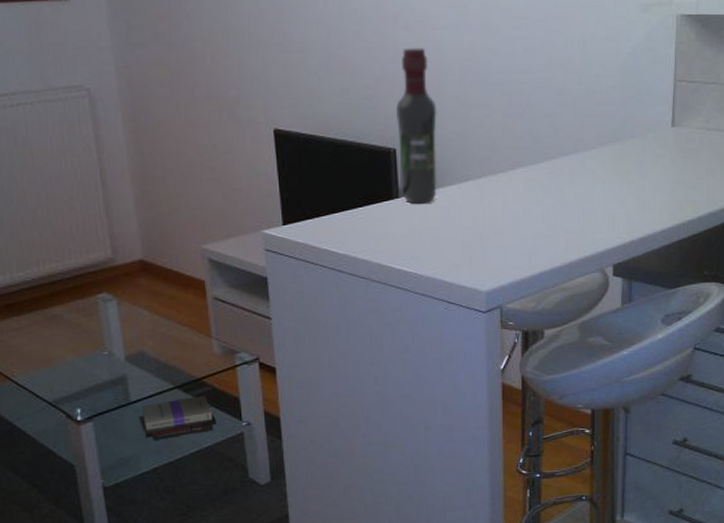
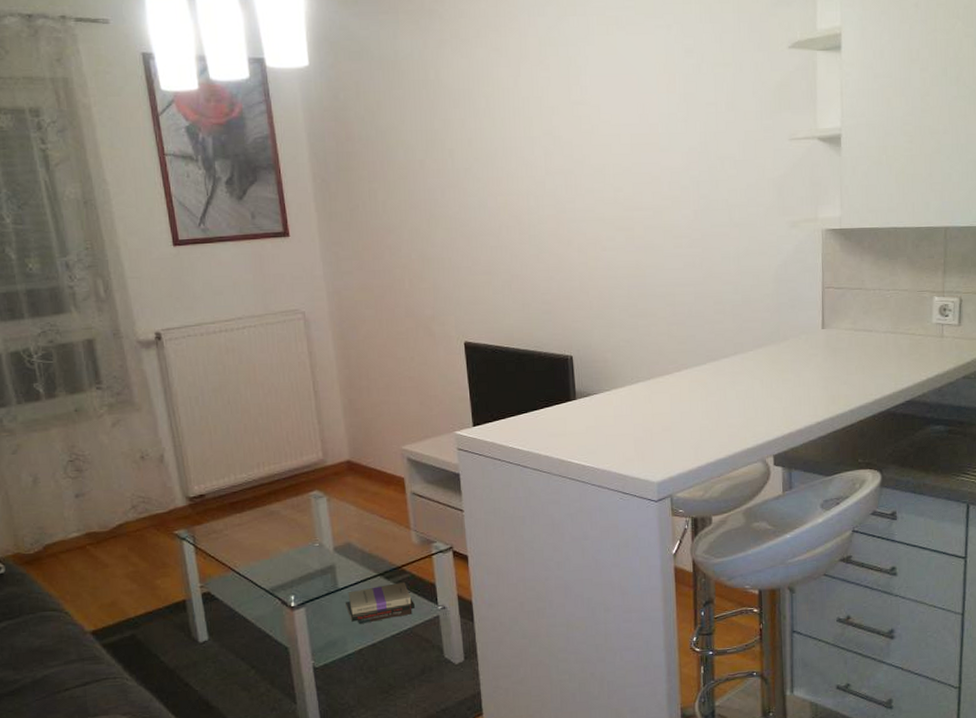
wine bottle: present [396,48,438,204] -> none [572,266,611,404]

